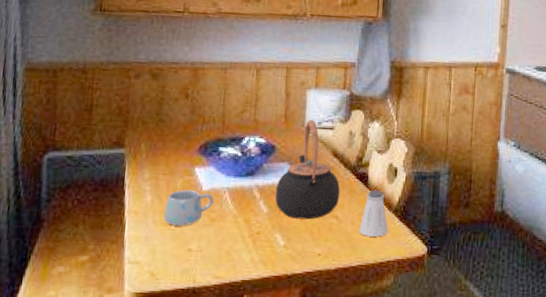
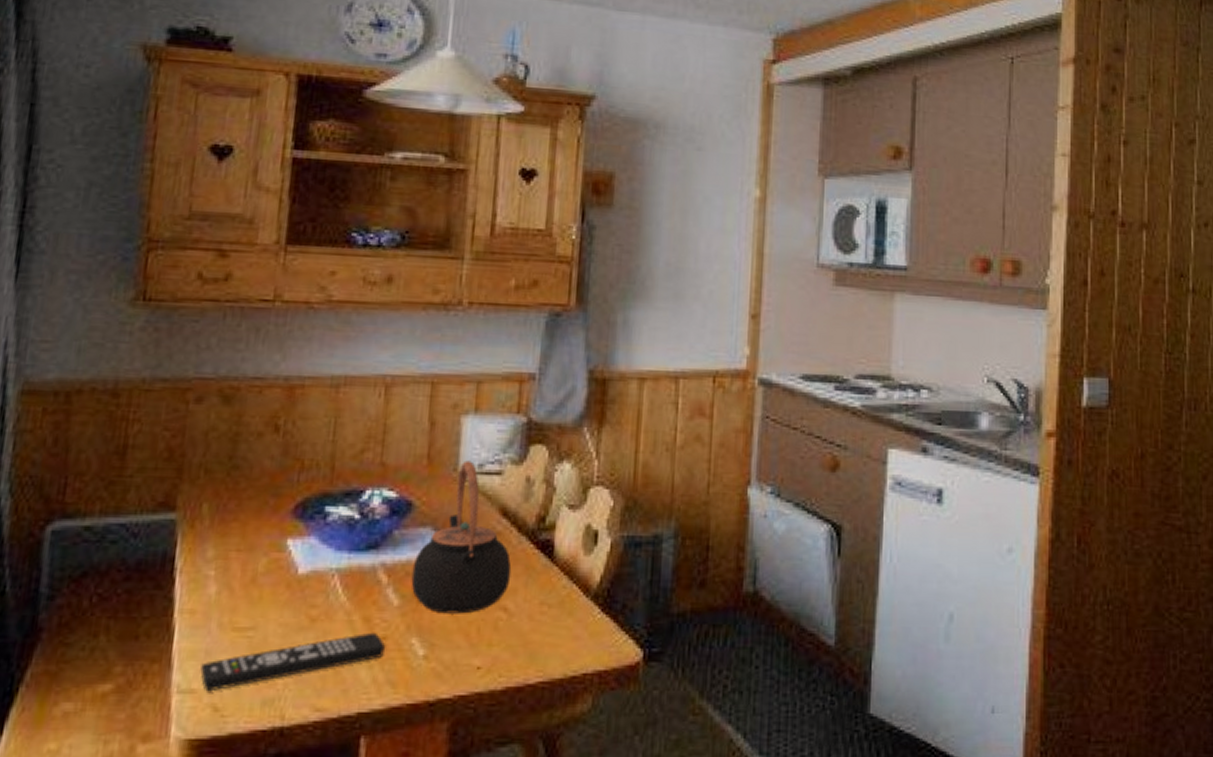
remote control: none [142,229,260,264] -> present [200,632,386,692]
mug: present [163,189,214,226] -> none [235,573,315,631]
saltshaker: present [359,190,388,237] -> none [540,565,584,638]

